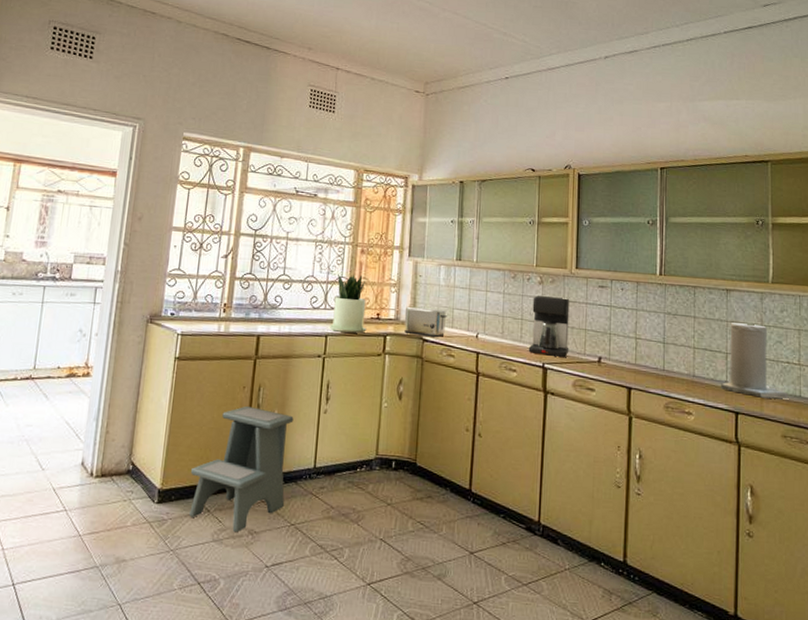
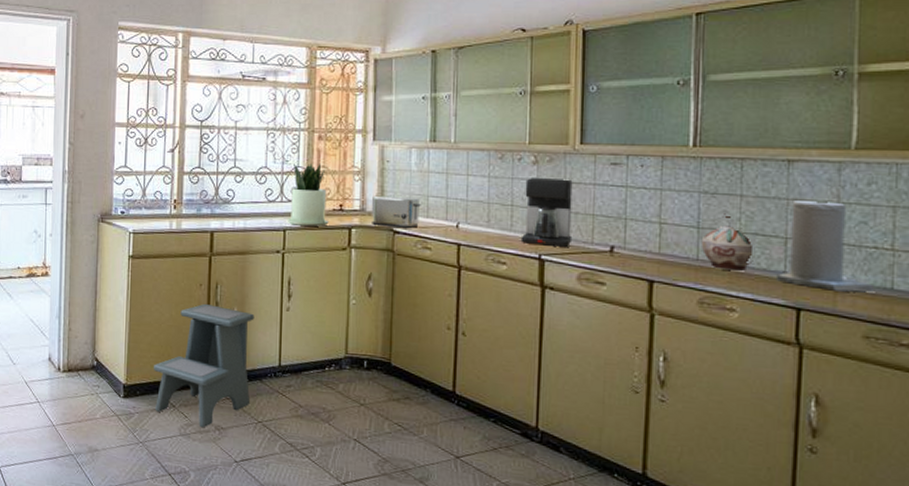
ceramic jug: none [666,331,704,381] -> present [701,213,753,272]

